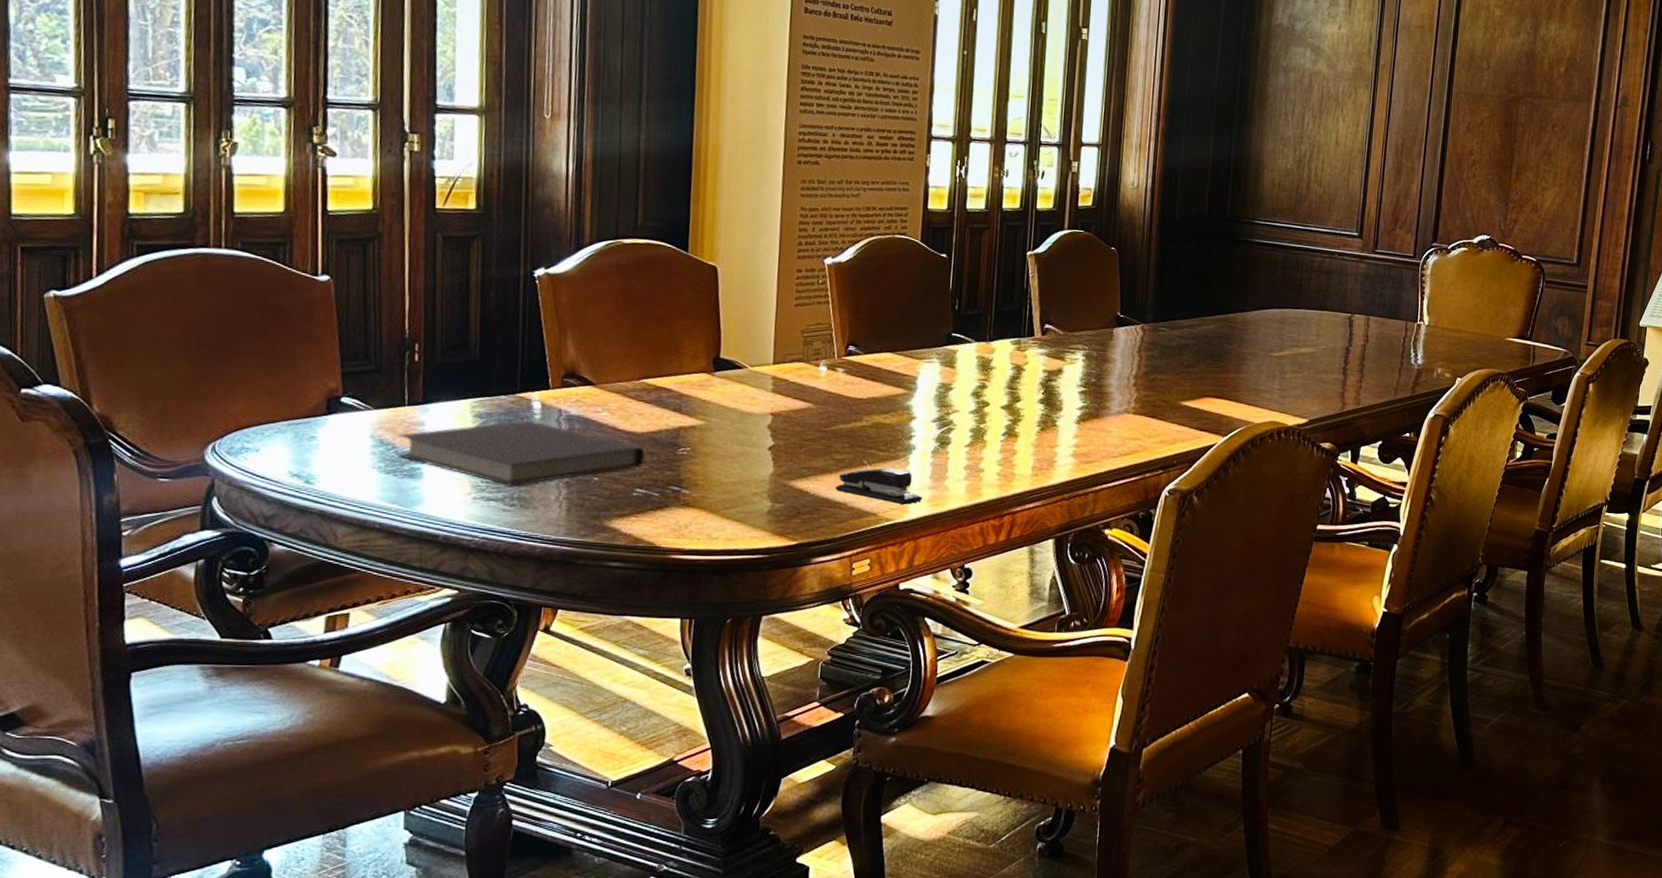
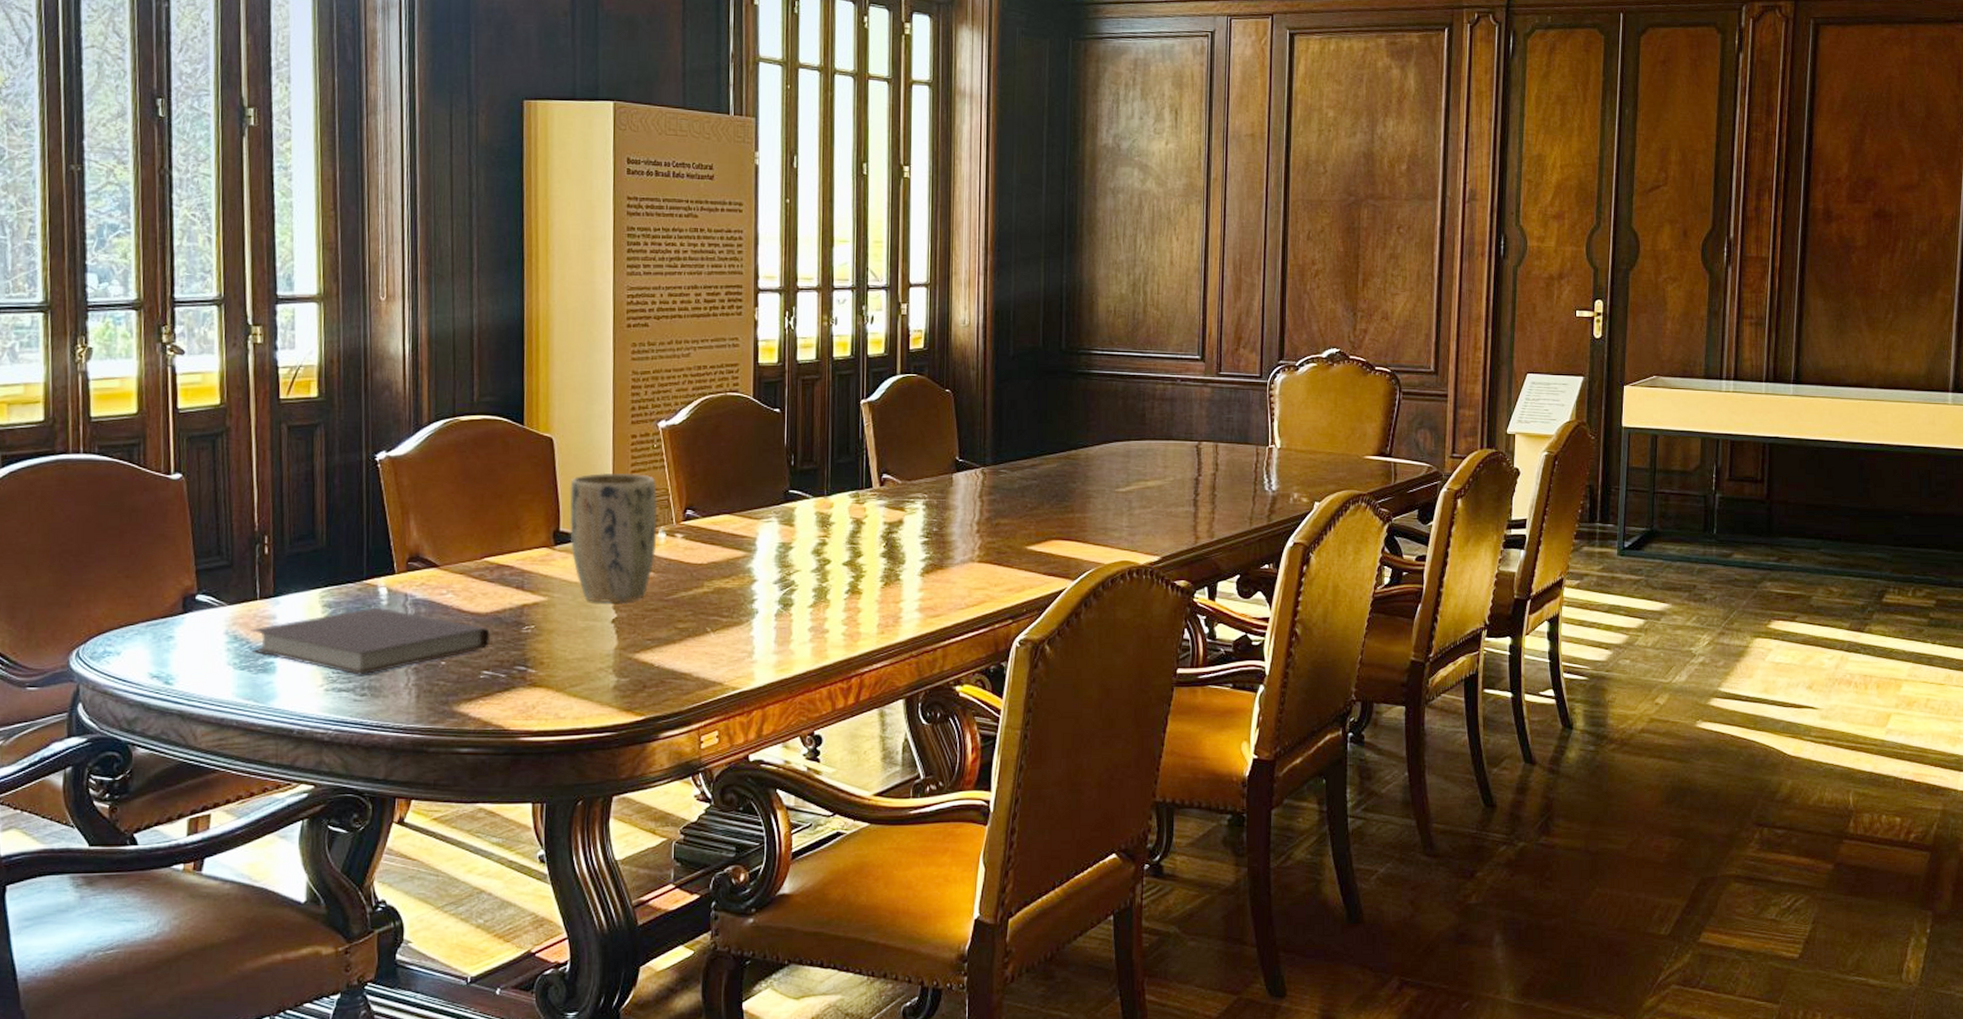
plant pot: none [730,304,821,431] -> present [569,472,658,603]
stapler: present [835,468,922,505] -> none [680,634,768,672]

